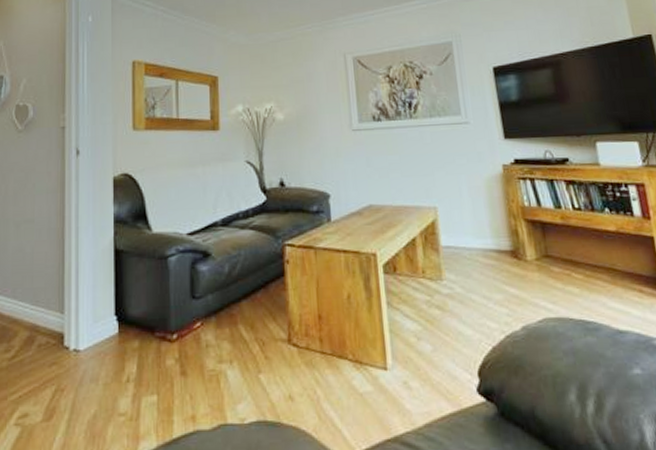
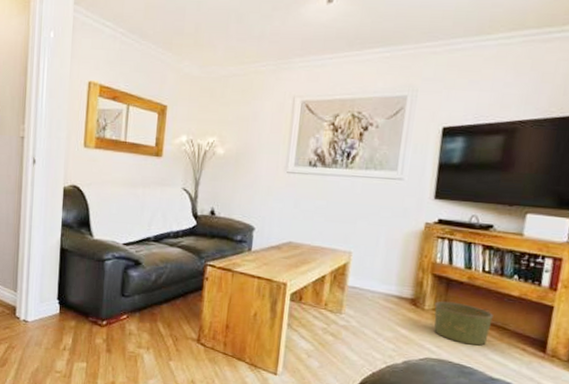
basket: none [536,247,601,295] -> present [434,300,494,346]

